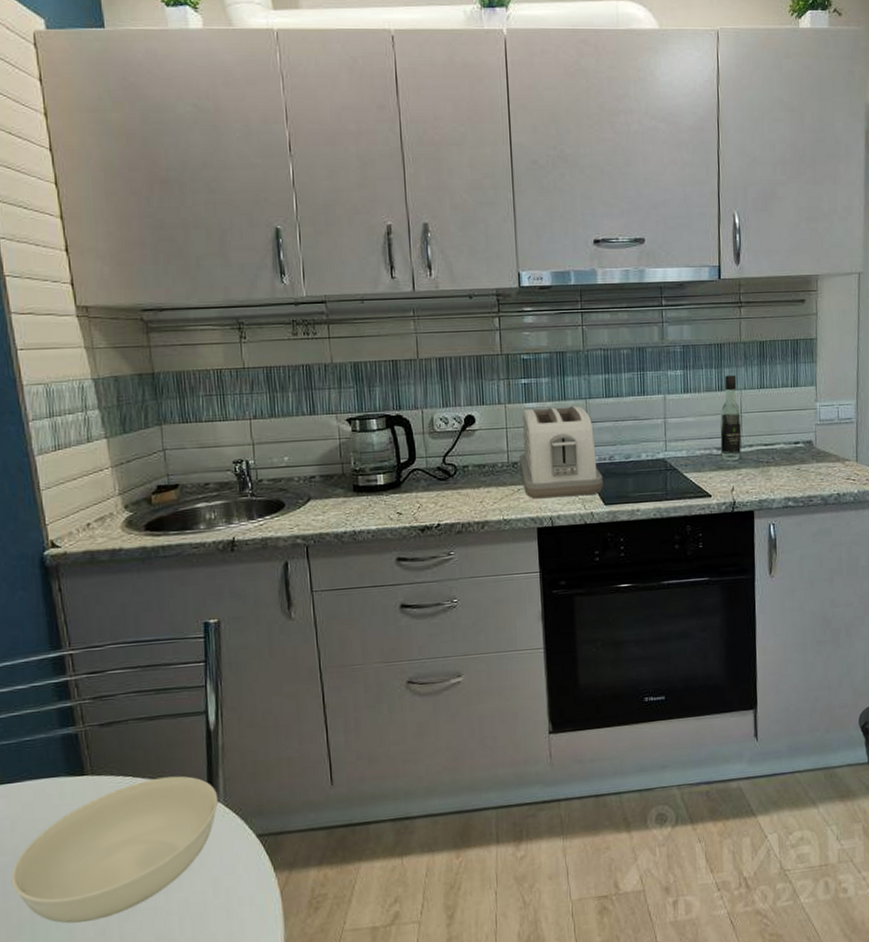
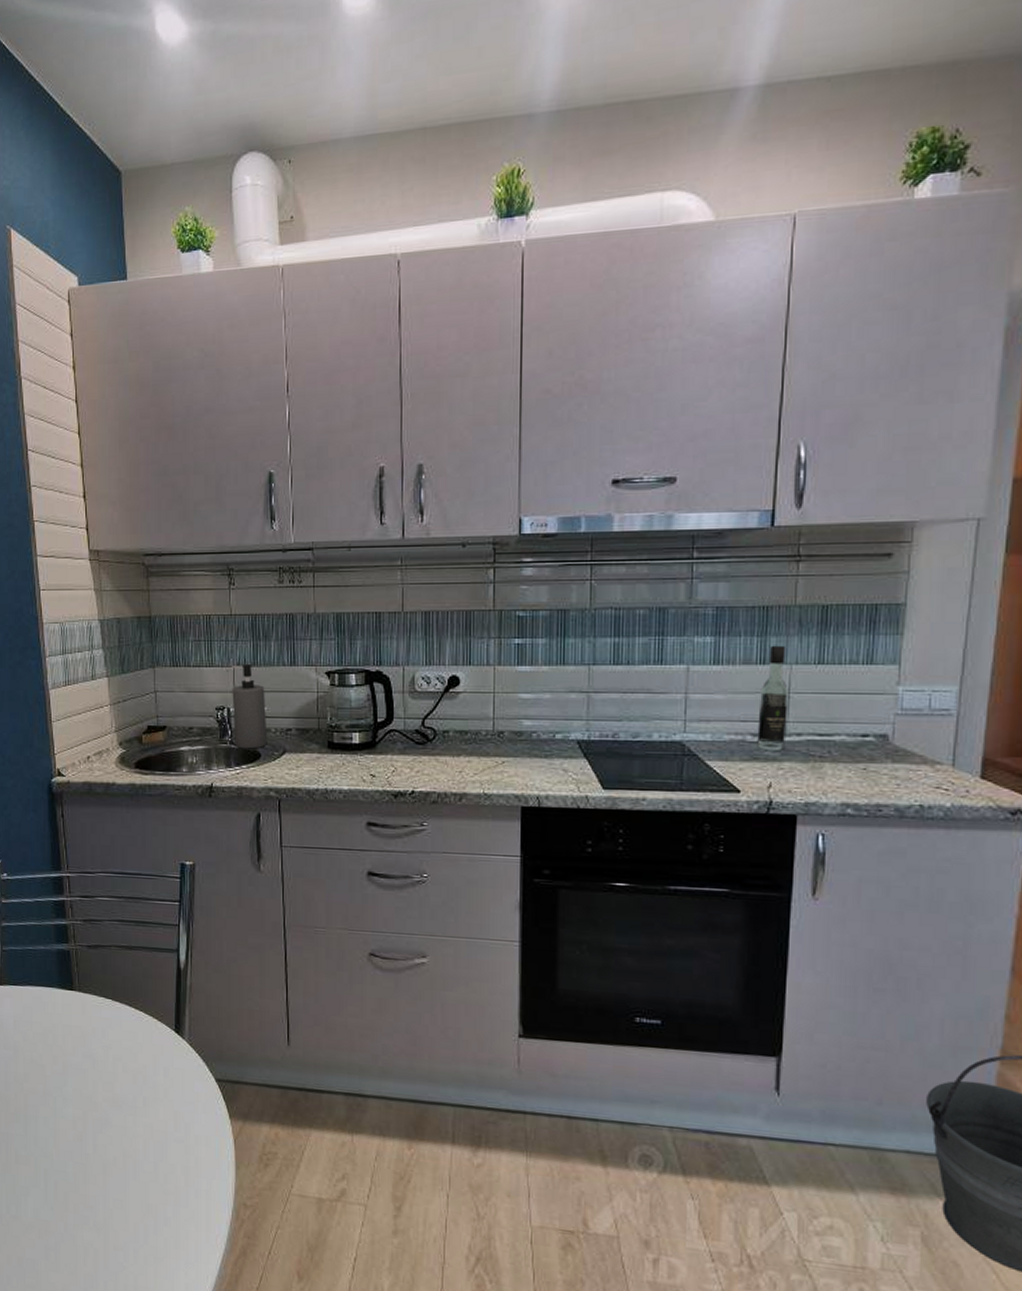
bowl: present [11,776,219,924] -> none [11,1005,184,1126]
soap dispenser: none [242,415,291,500] -> present [226,663,268,749]
toaster: present [518,406,604,499] -> none [505,672,604,776]

